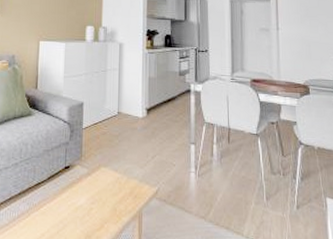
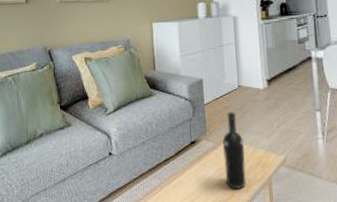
wine bottle: none [96,139,119,220] -> present [222,112,246,189]

